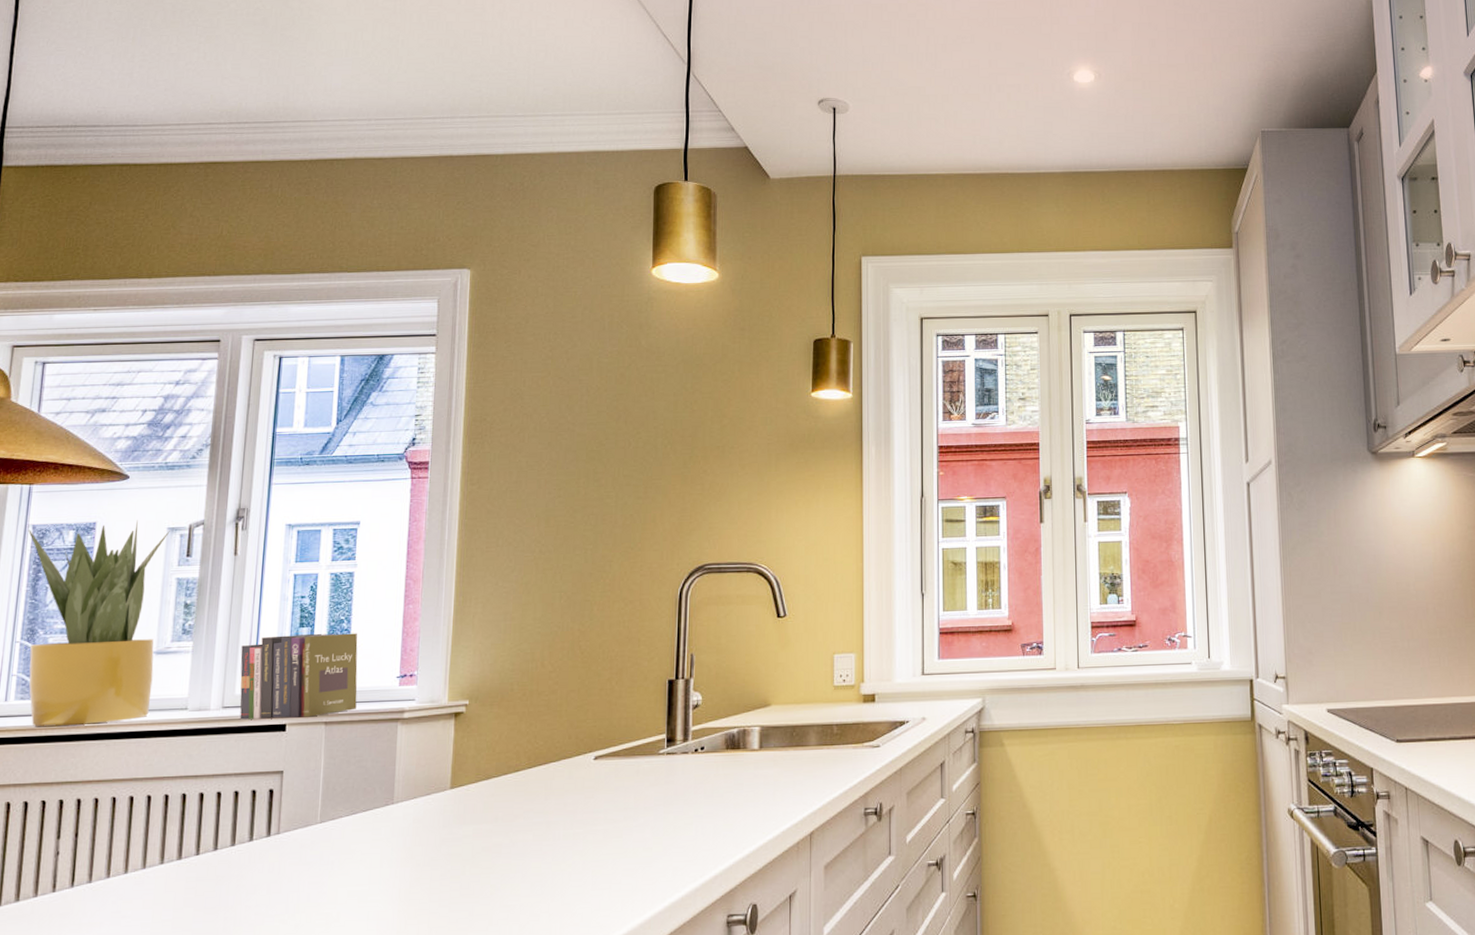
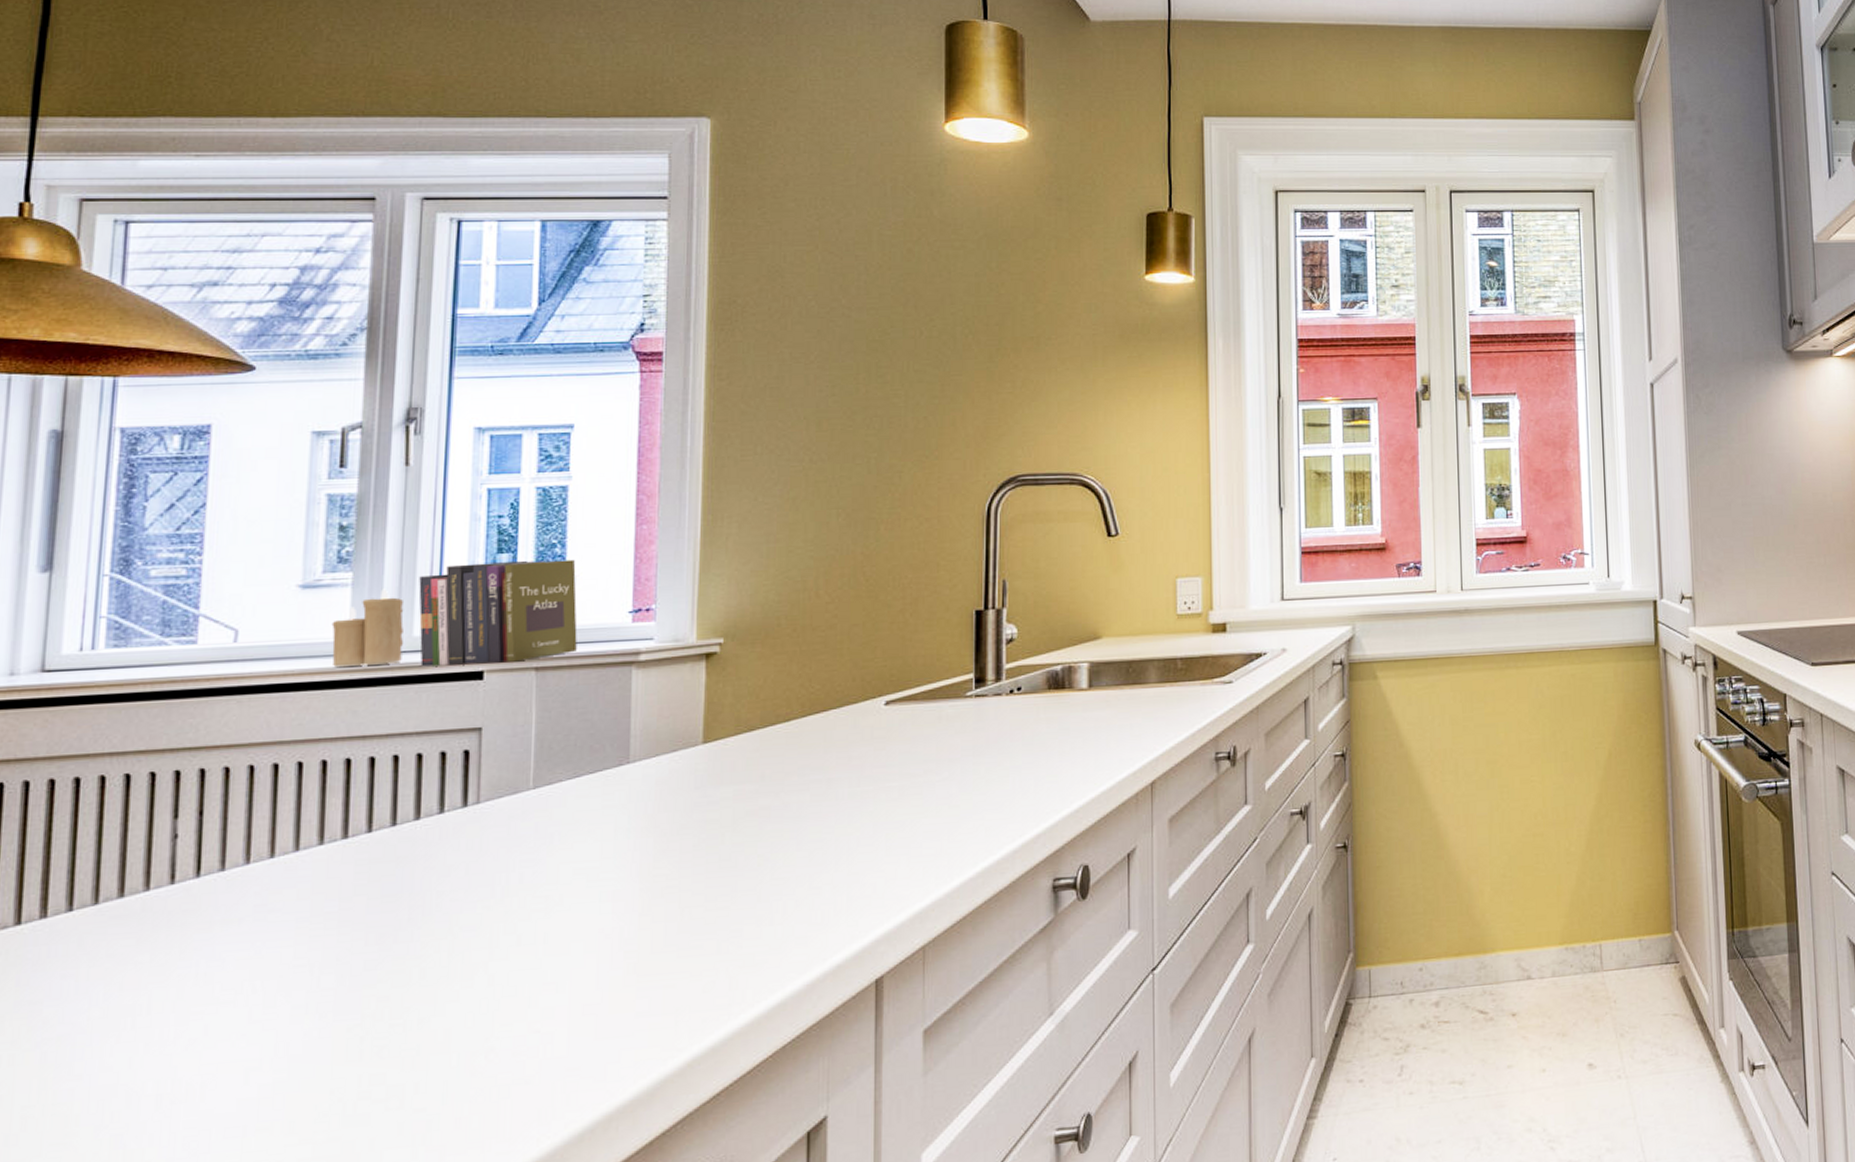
planter: present [28,520,170,727] -> none [115,422,316,682]
candle: none [176,655,229,718] -> present [331,588,404,667]

